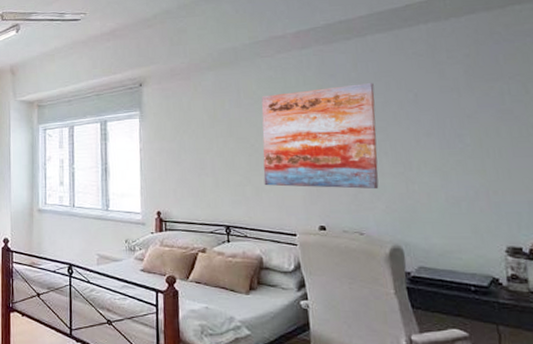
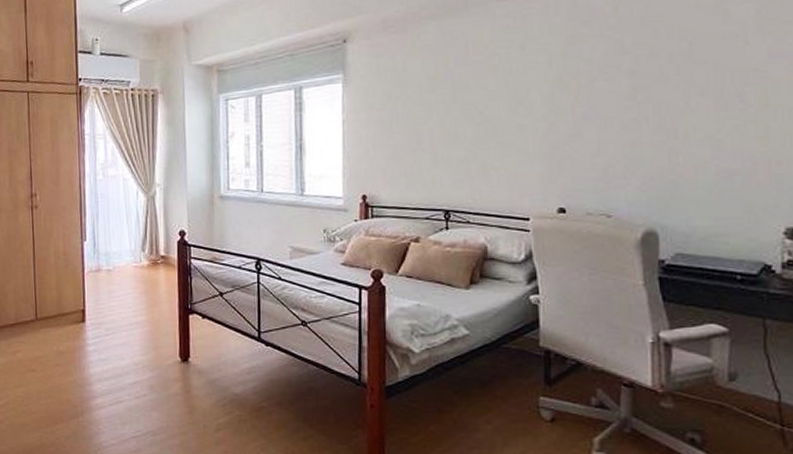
wall art: present [261,83,379,190] -> none [493,30,638,163]

